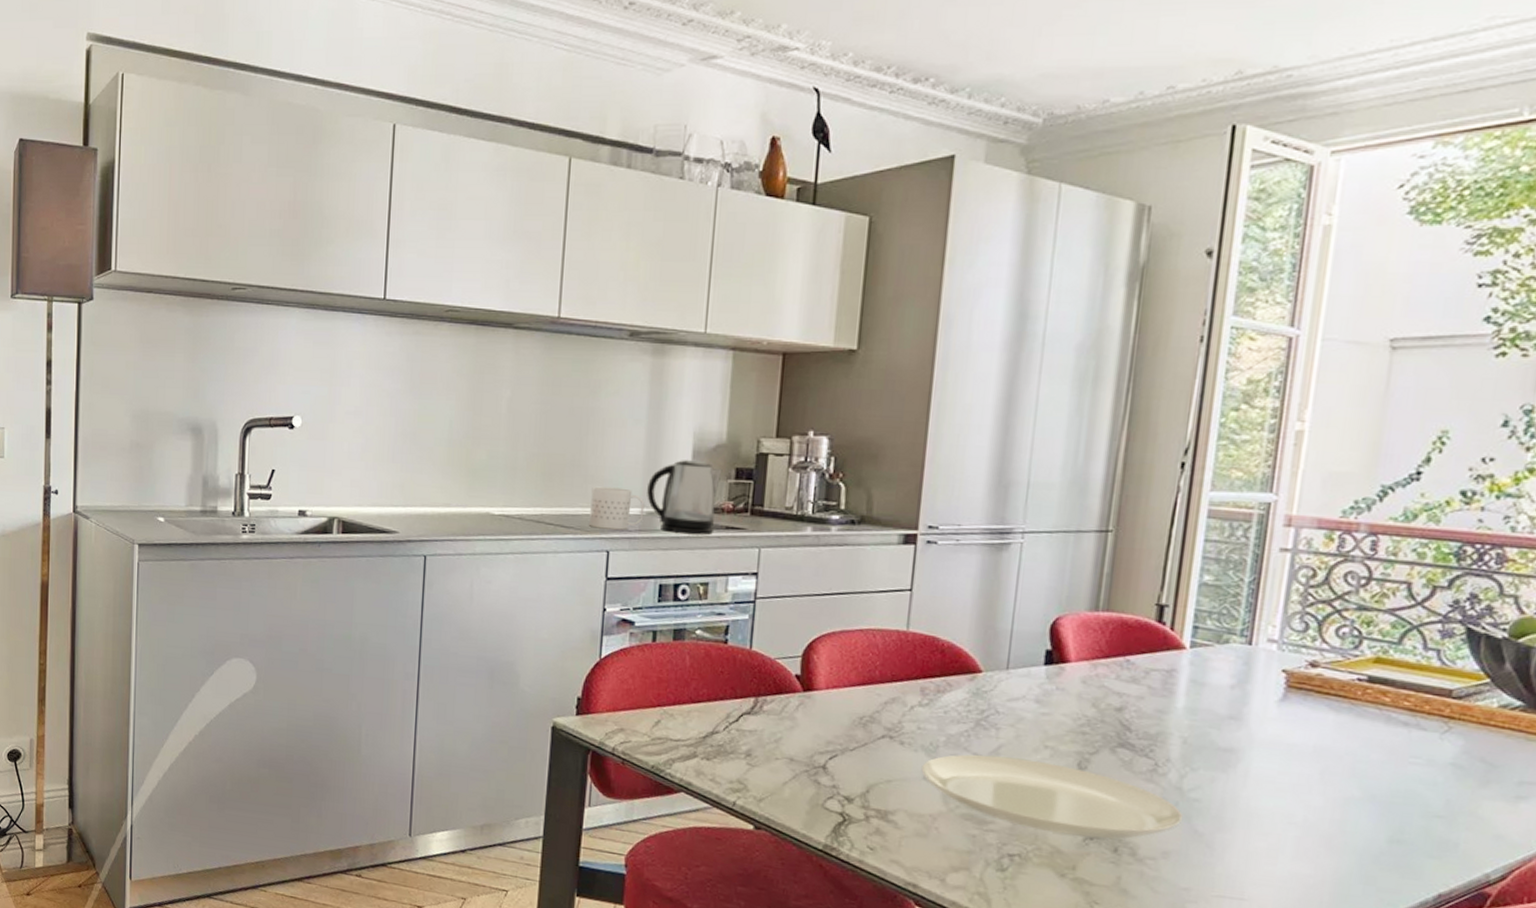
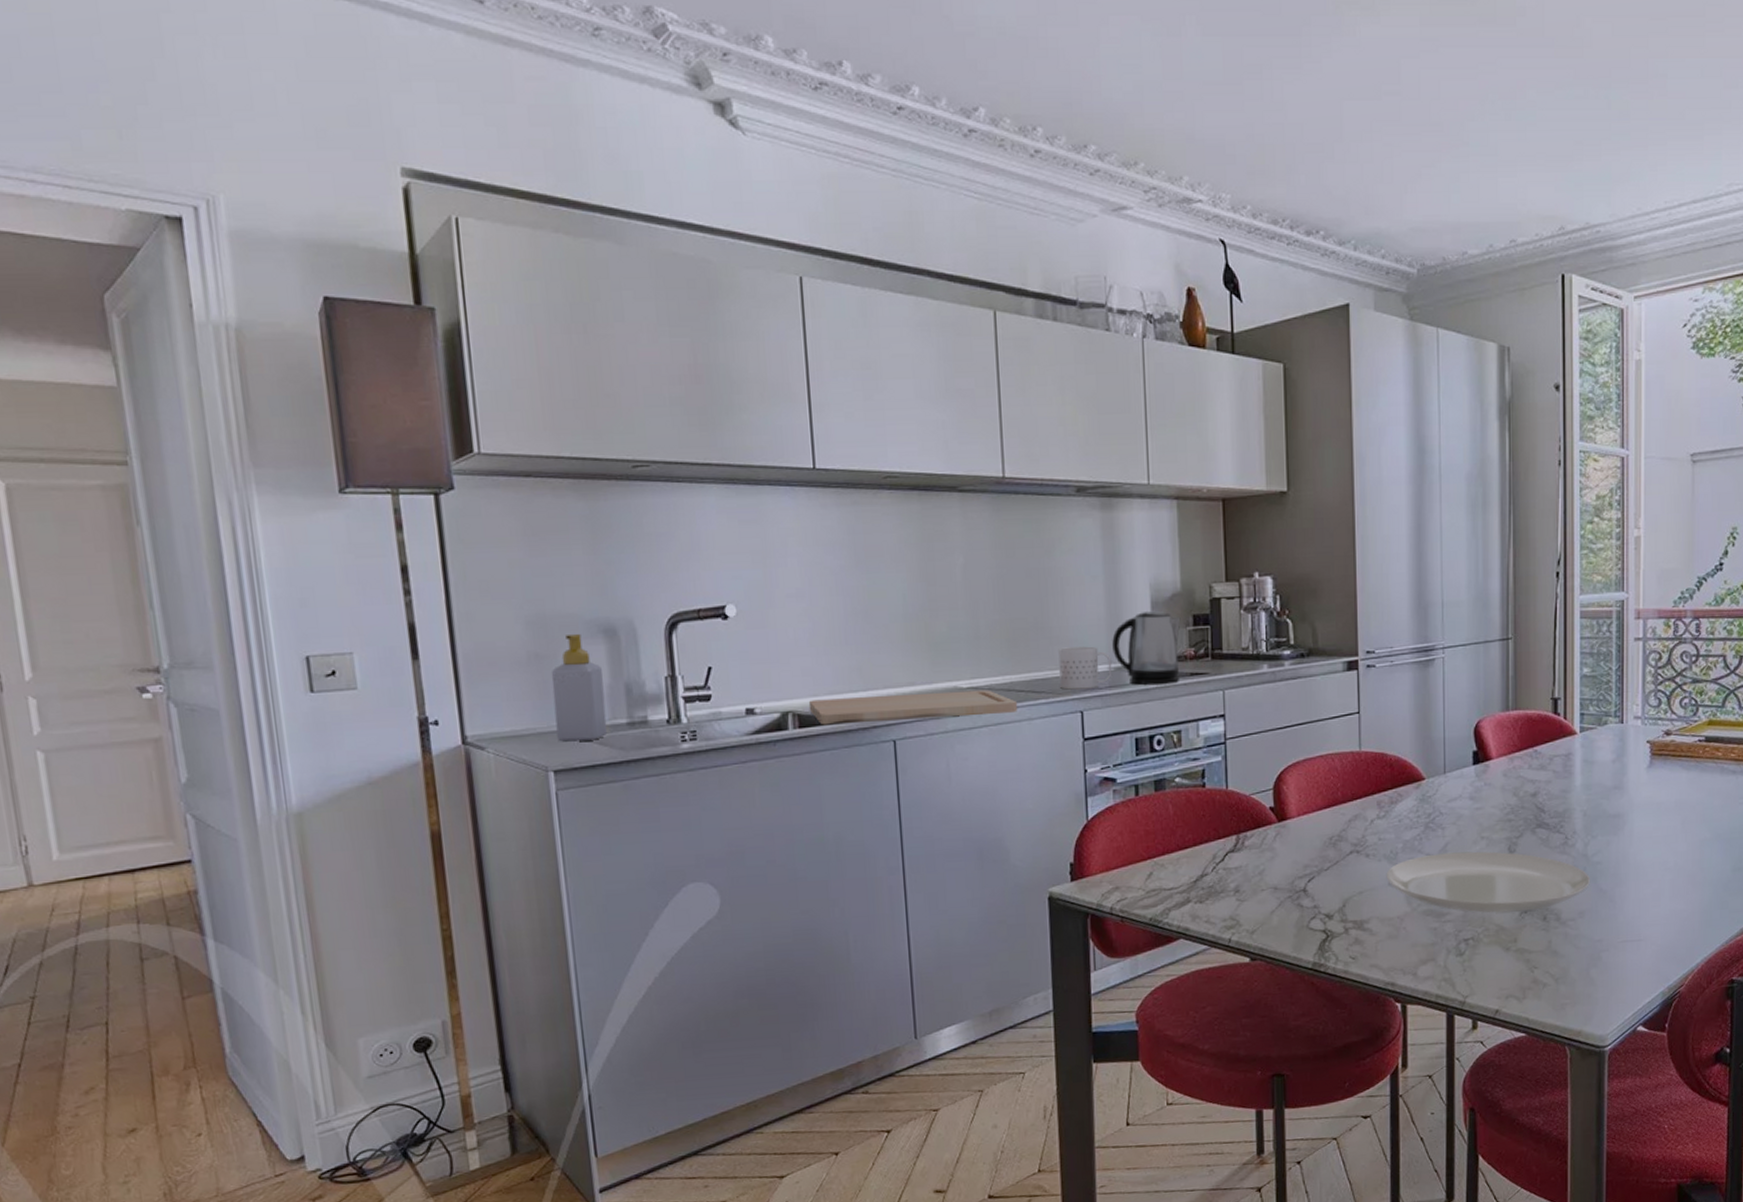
soap bottle: none [145,428,186,522] -> present [551,633,608,742]
cutting board: none [353,509,546,544] -> present [808,689,1018,725]

